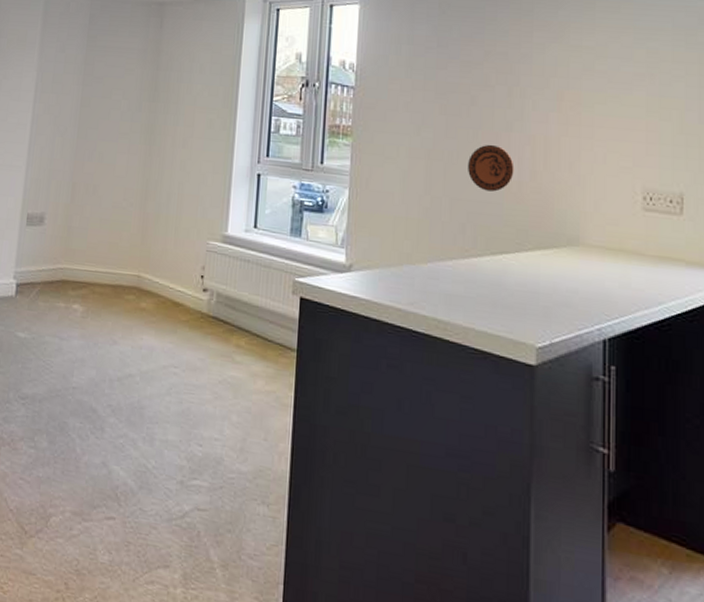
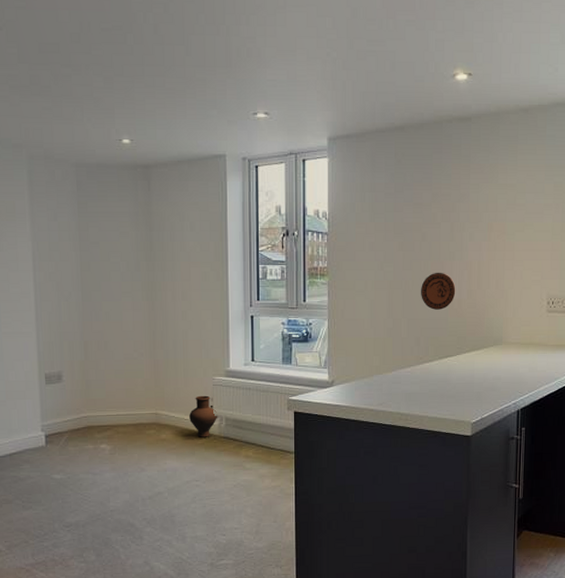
vase: none [175,261,208,314] -> present [189,395,217,437]

